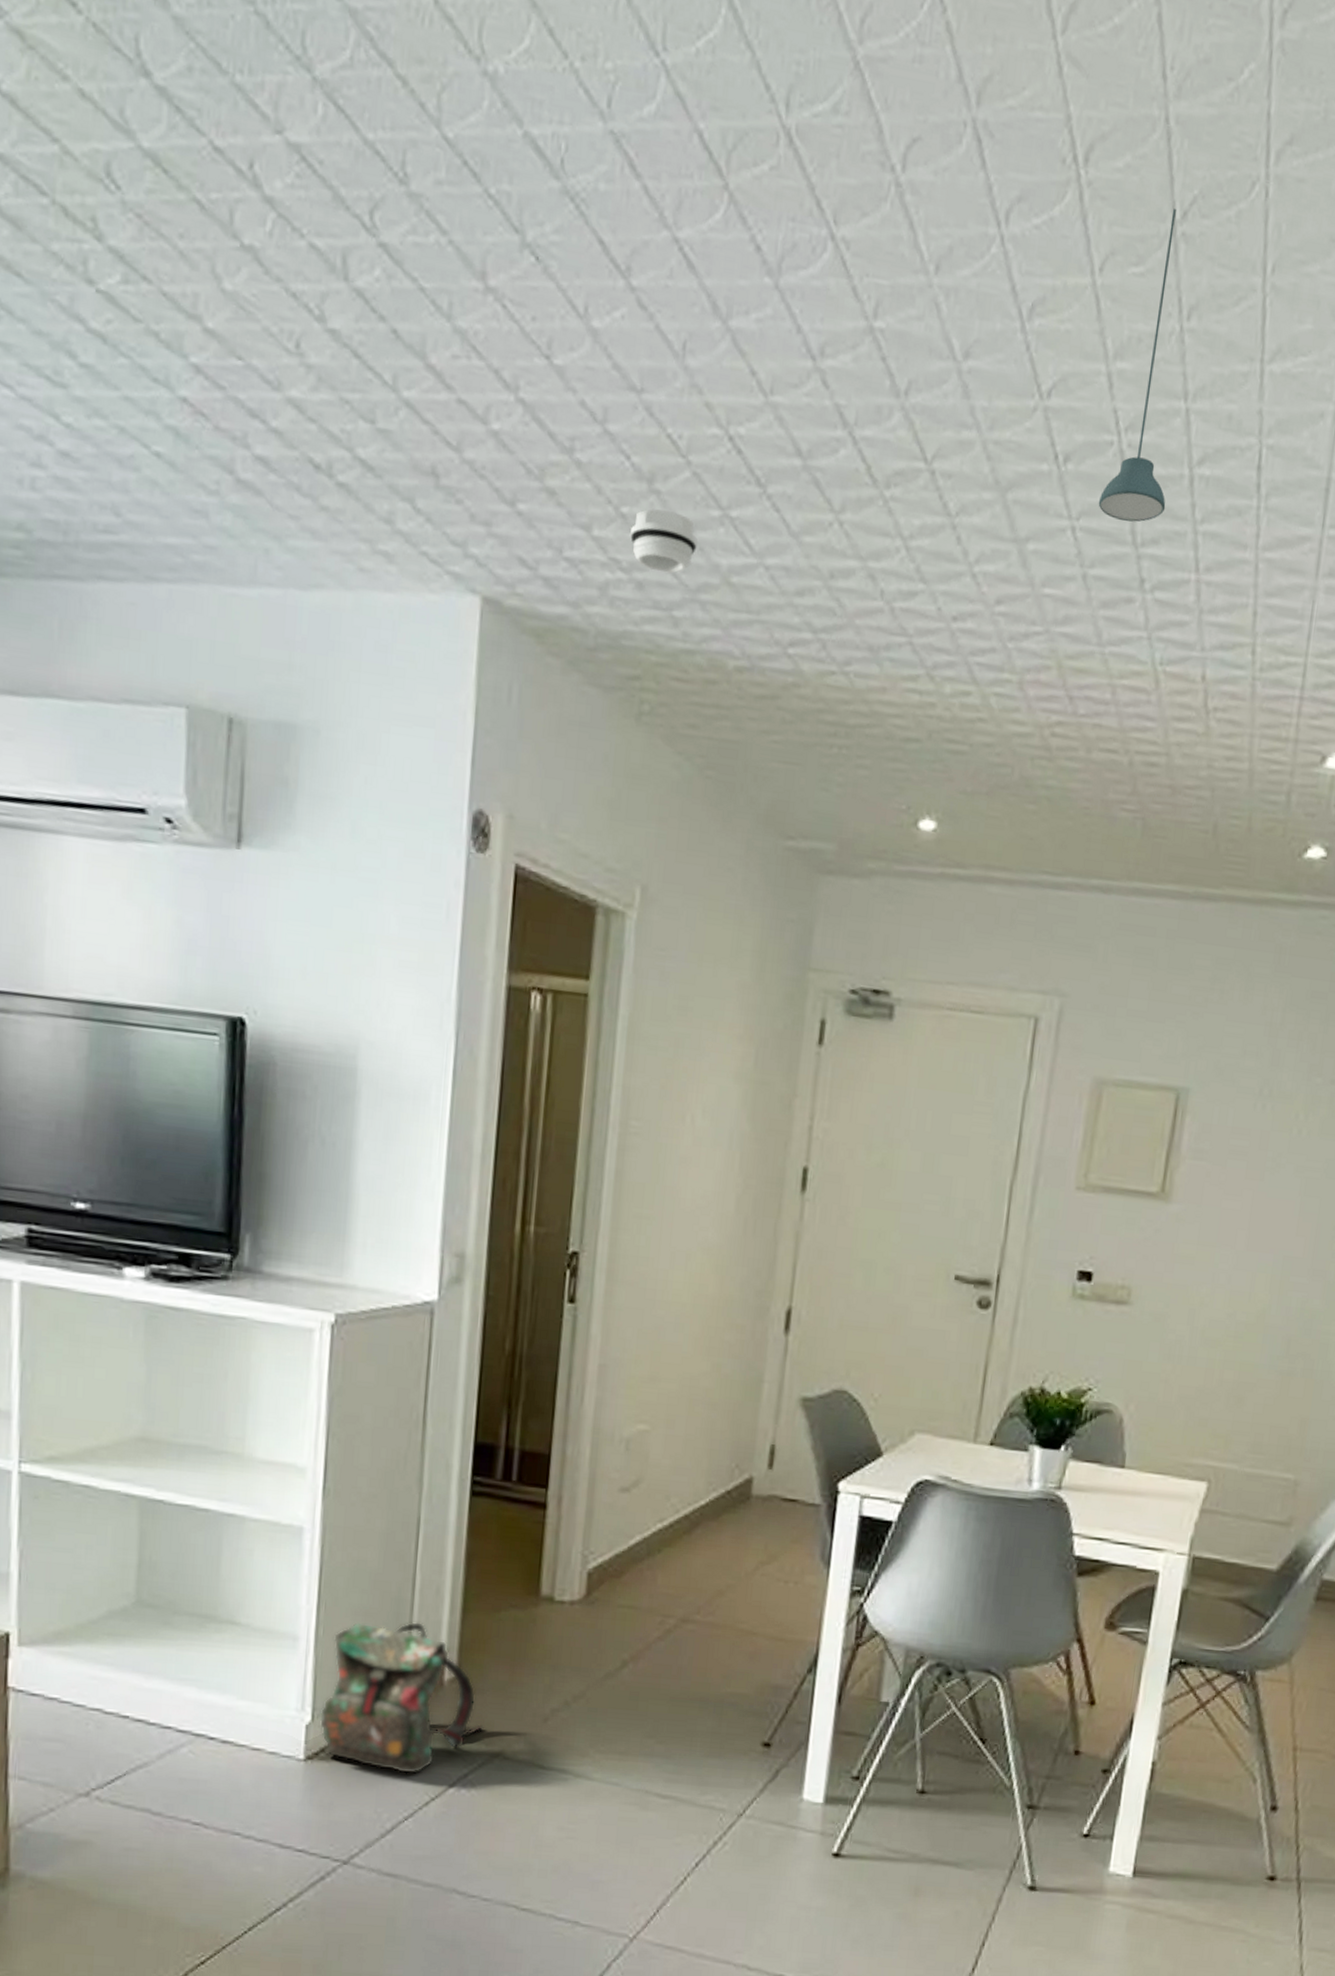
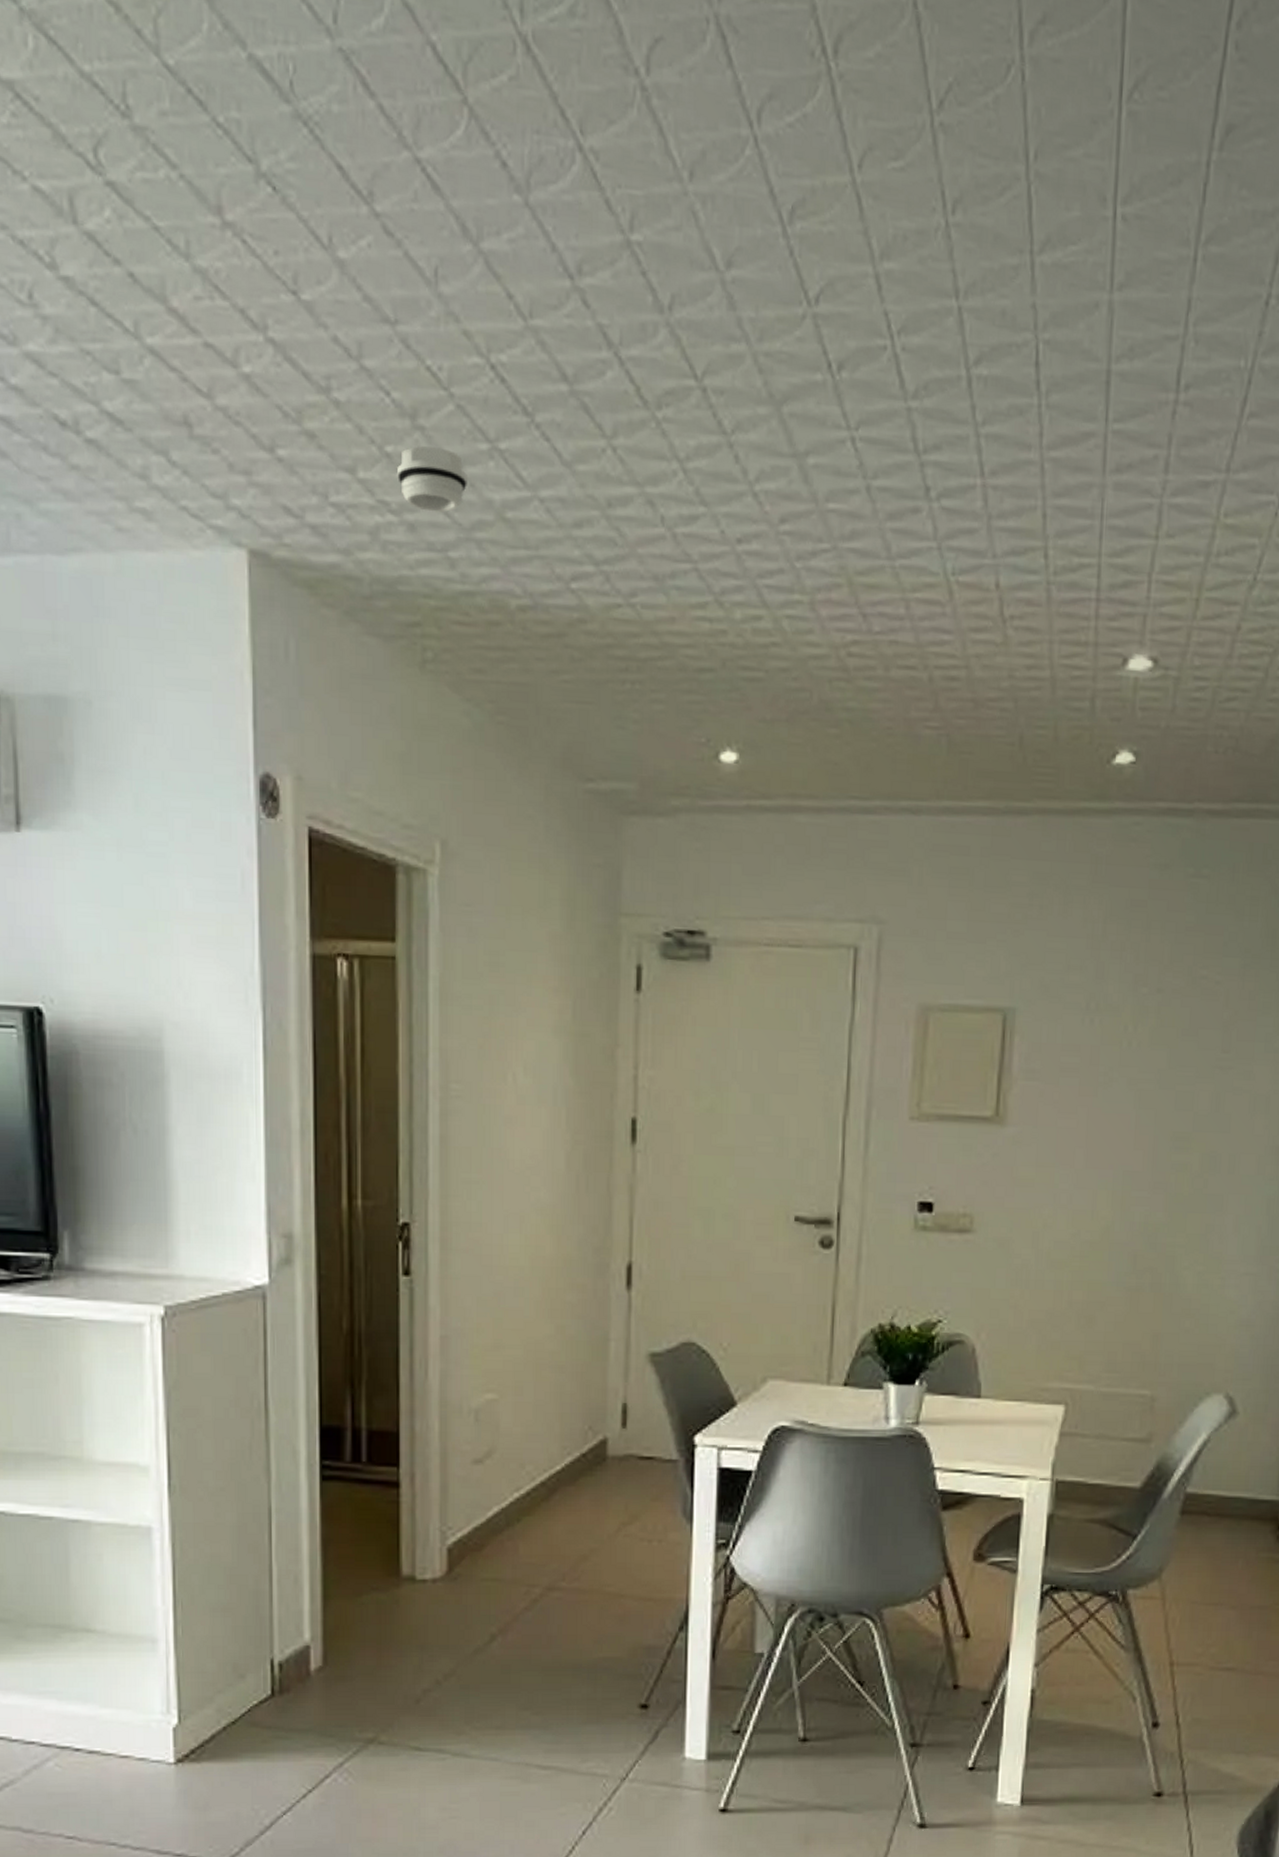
backpack: present [320,1621,484,1775] -> none [187,1613,356,1768]
pendant light: present [1098,209,1176,522] -> none [876,98,945,429]

